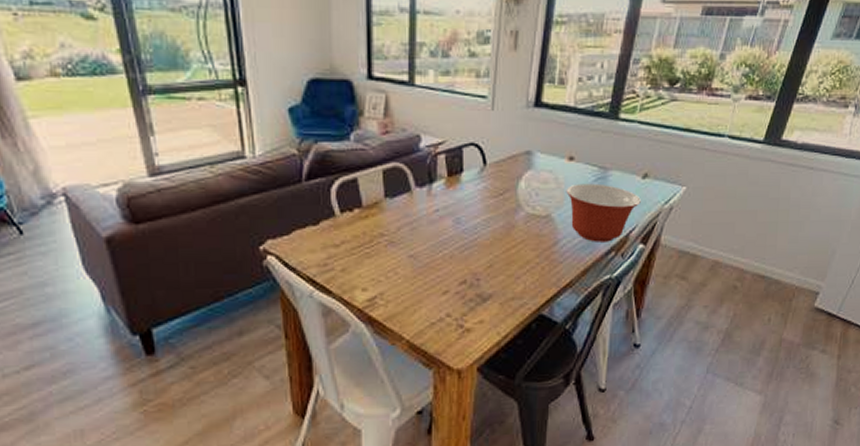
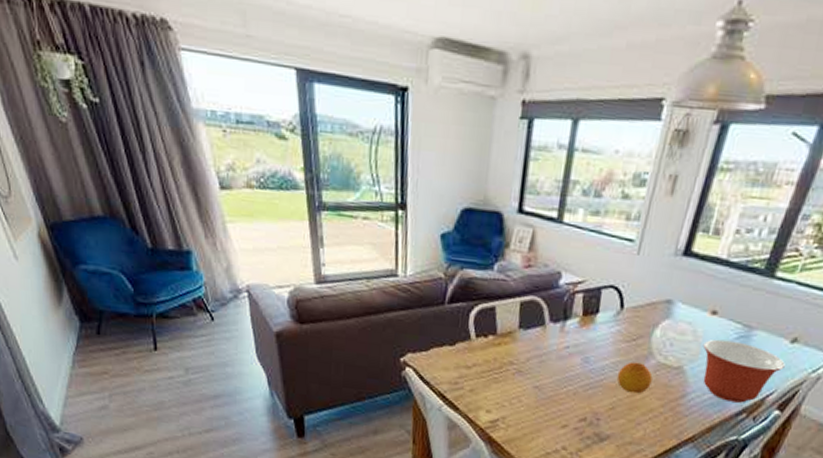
fruit: none [490,216,524,248] -> present [616,361,653,394]

